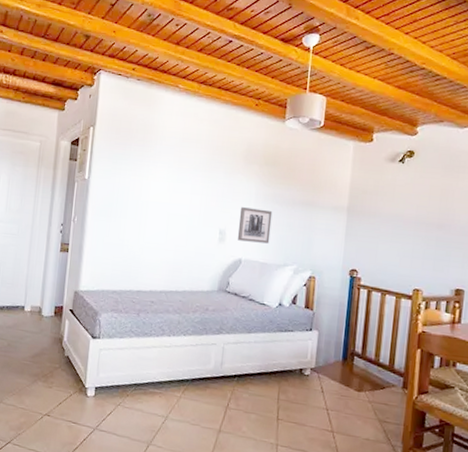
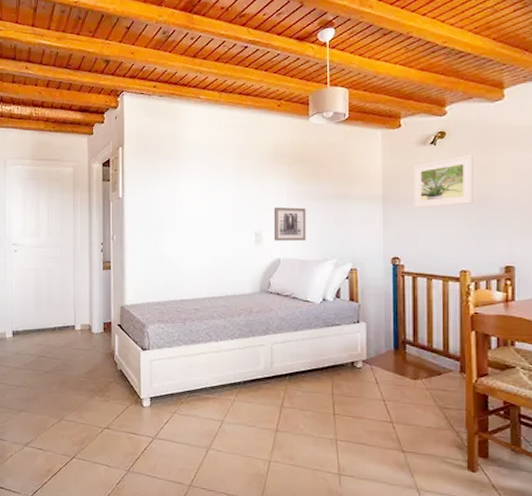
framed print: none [377,176,438,225] -> present [414,155,473,209]

